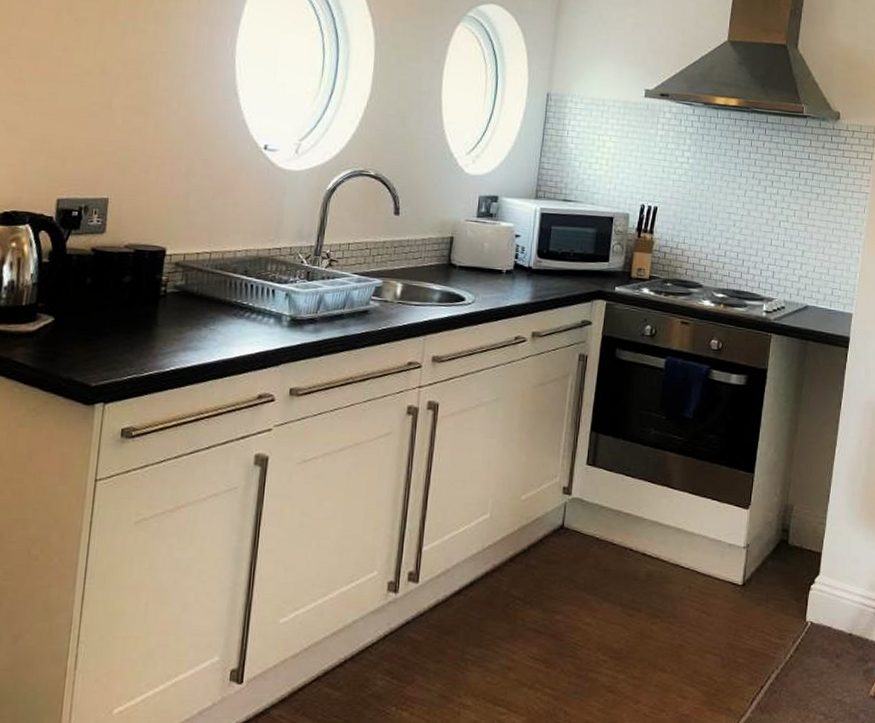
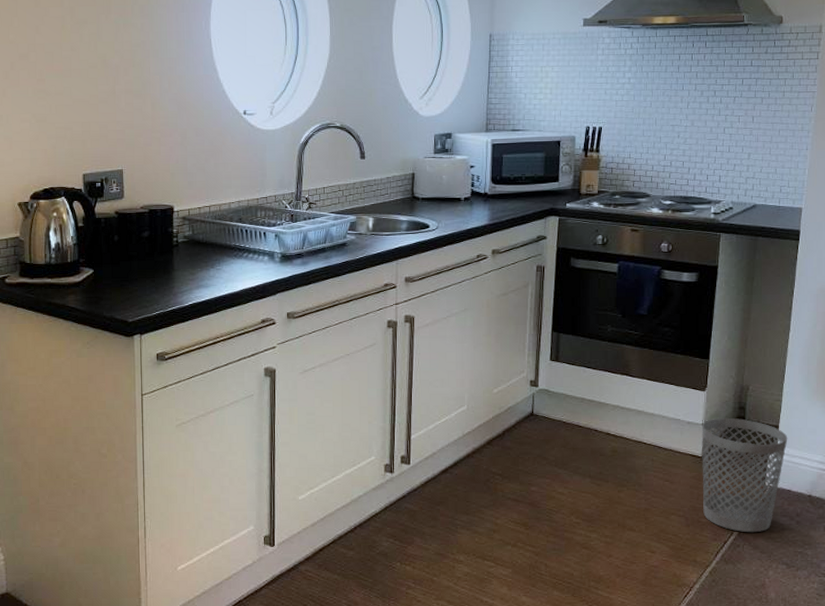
wastebasket: none [740,541,831,677] -> present [702,417,788,533]

